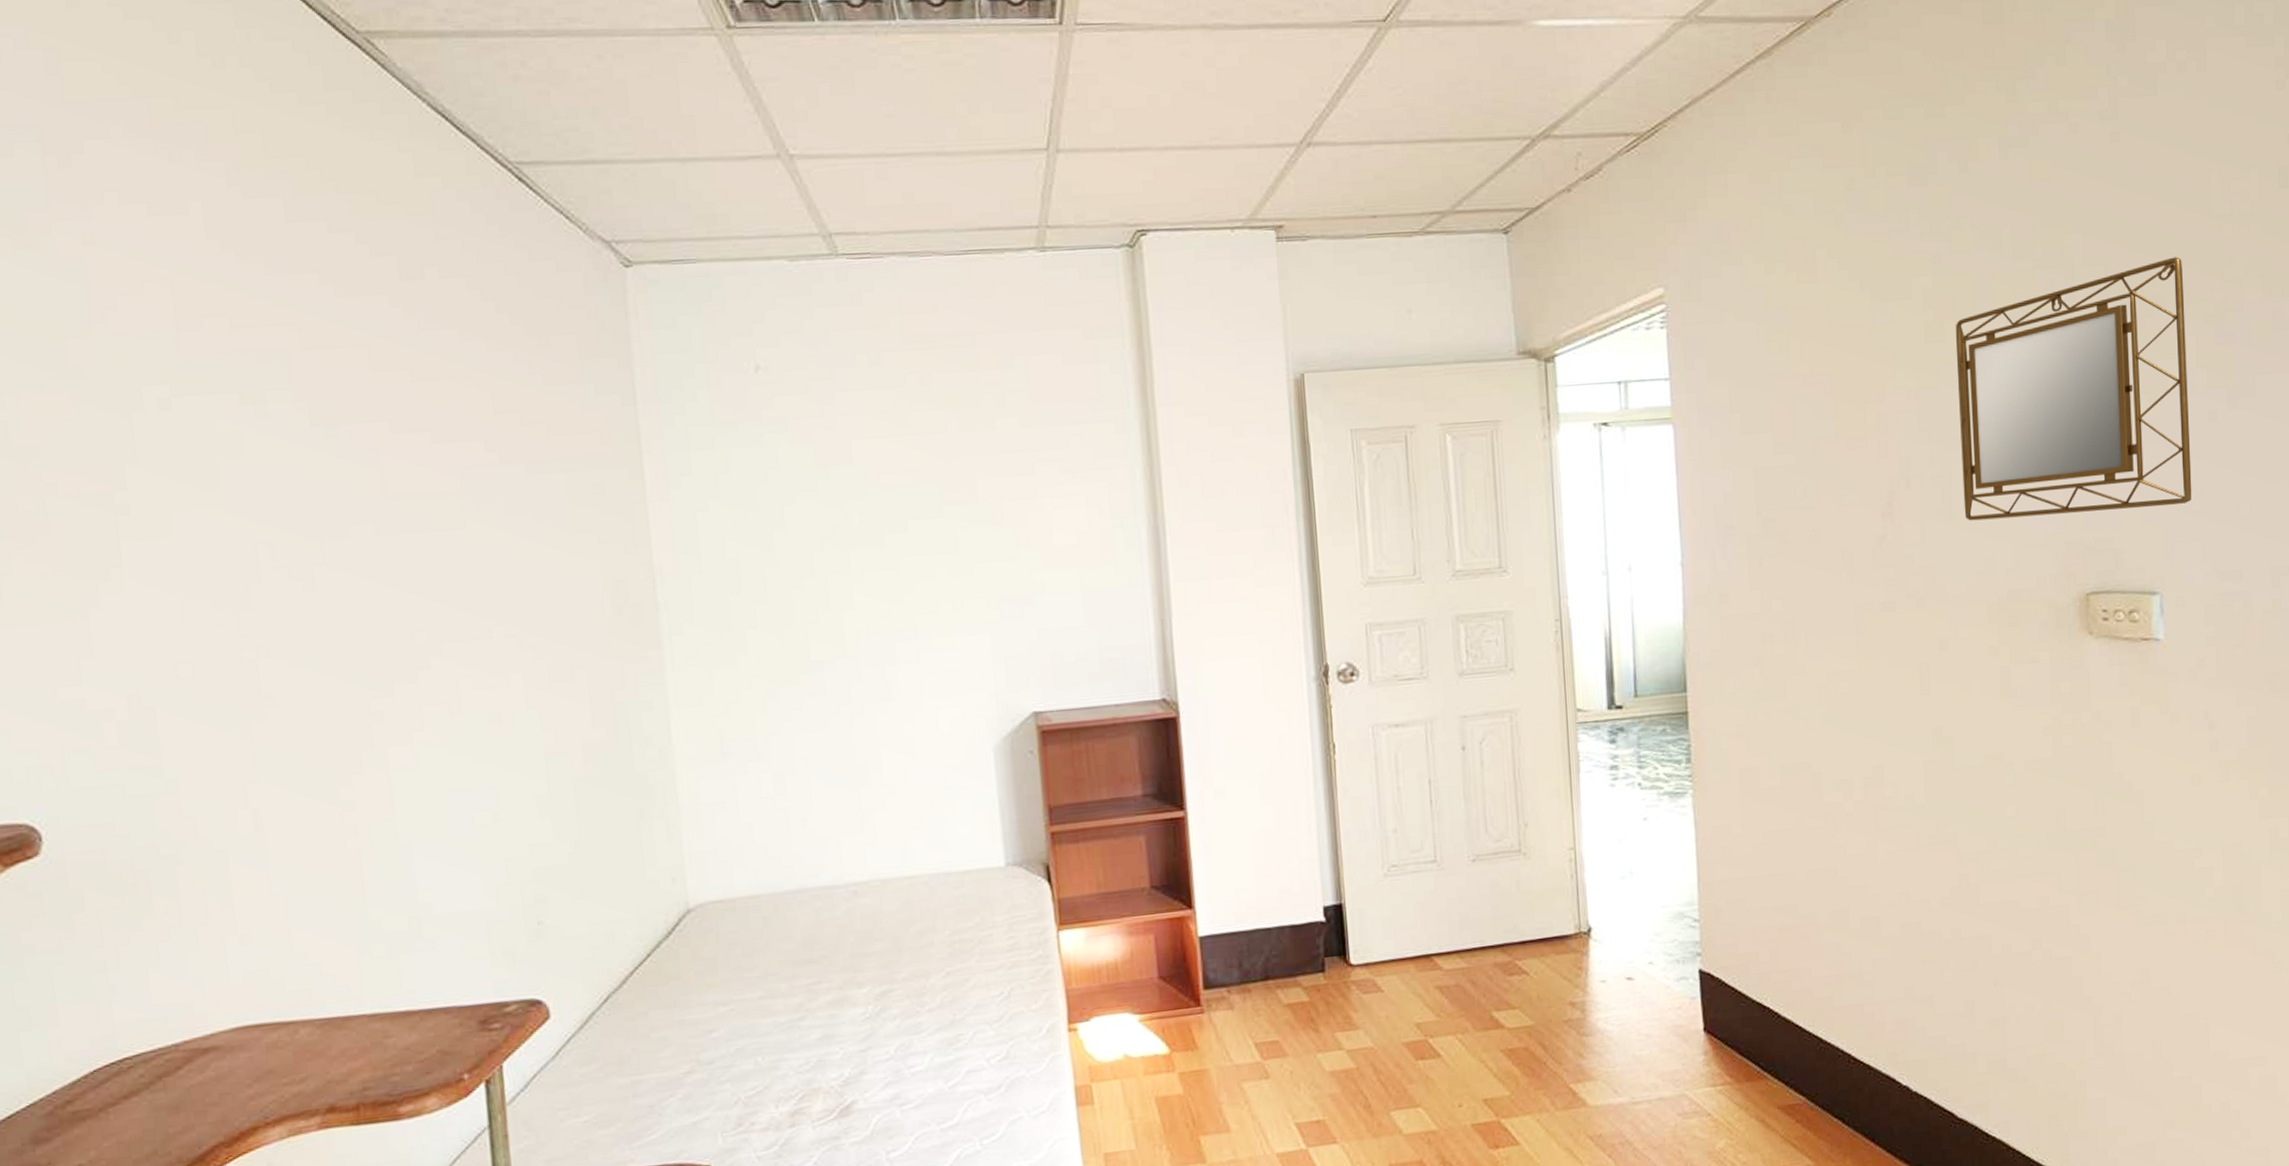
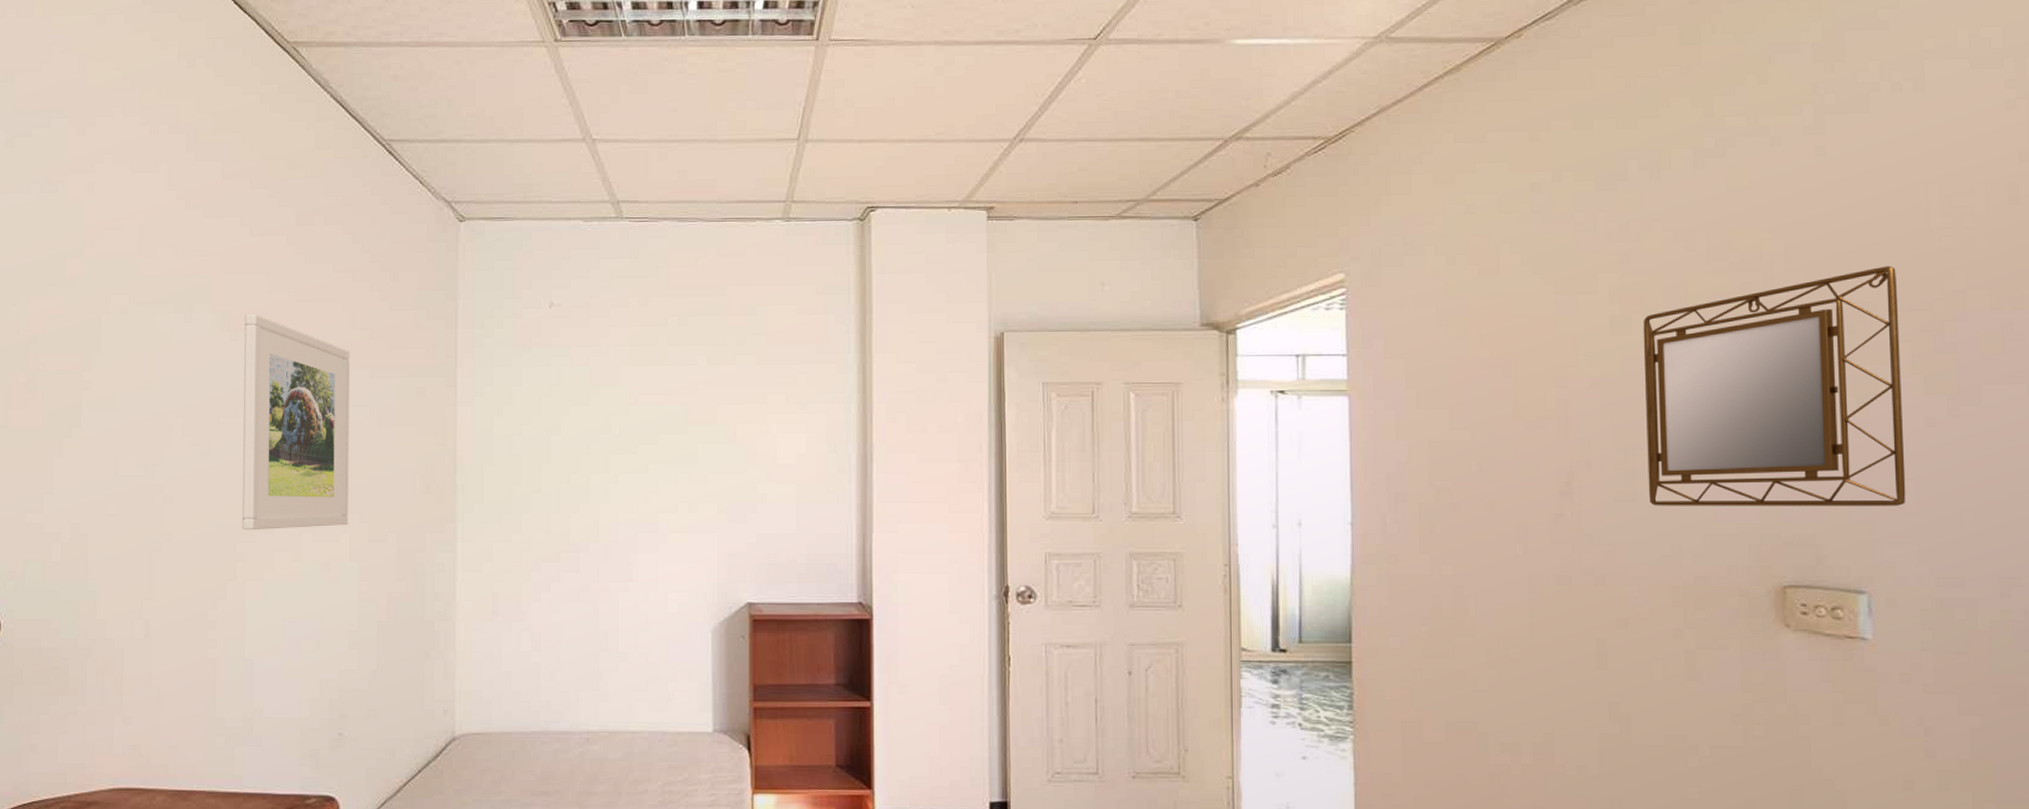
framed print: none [342,400,520,683] -> present [243,314,350,531]

